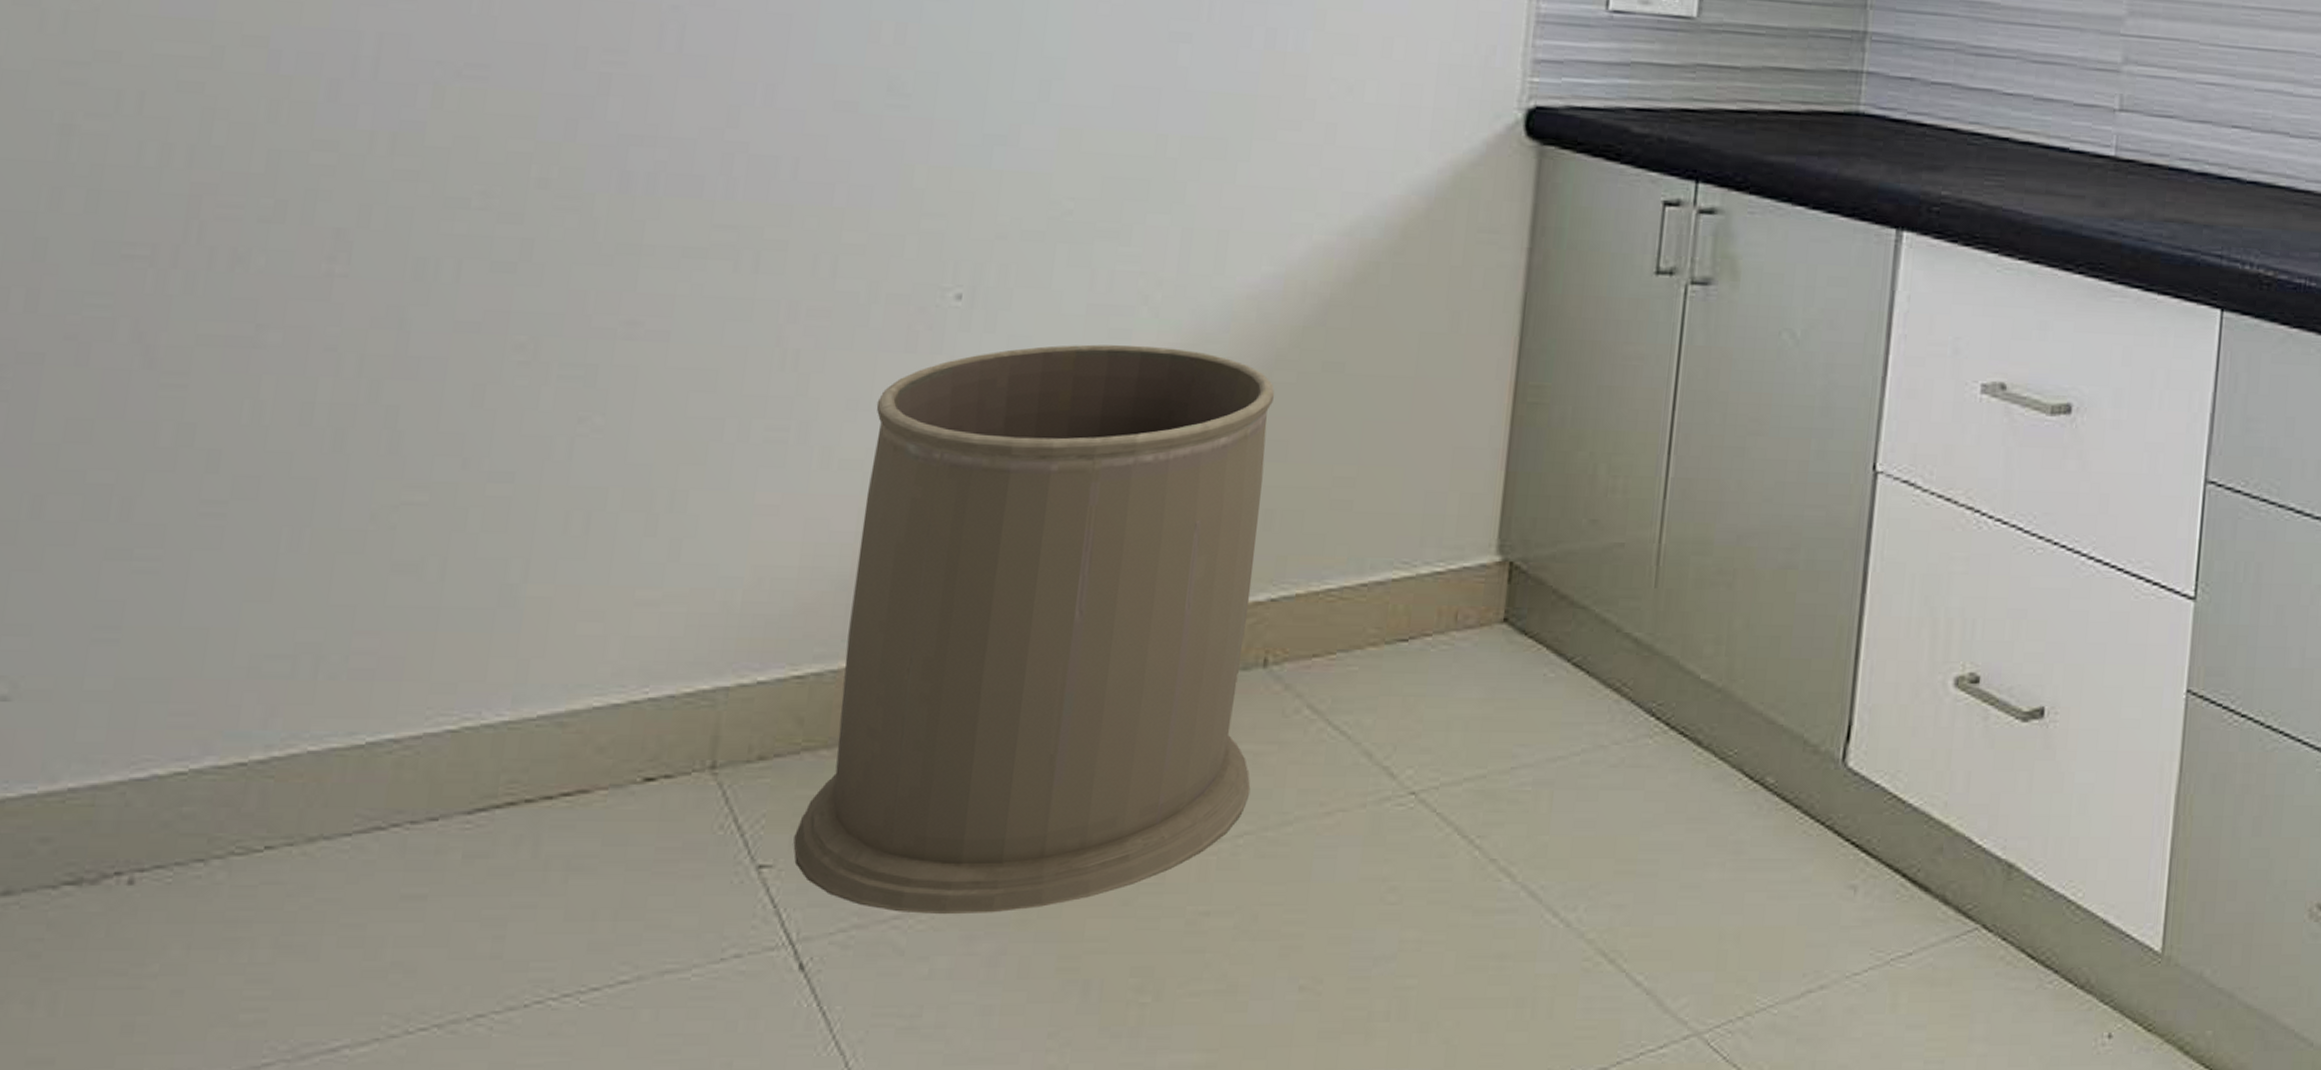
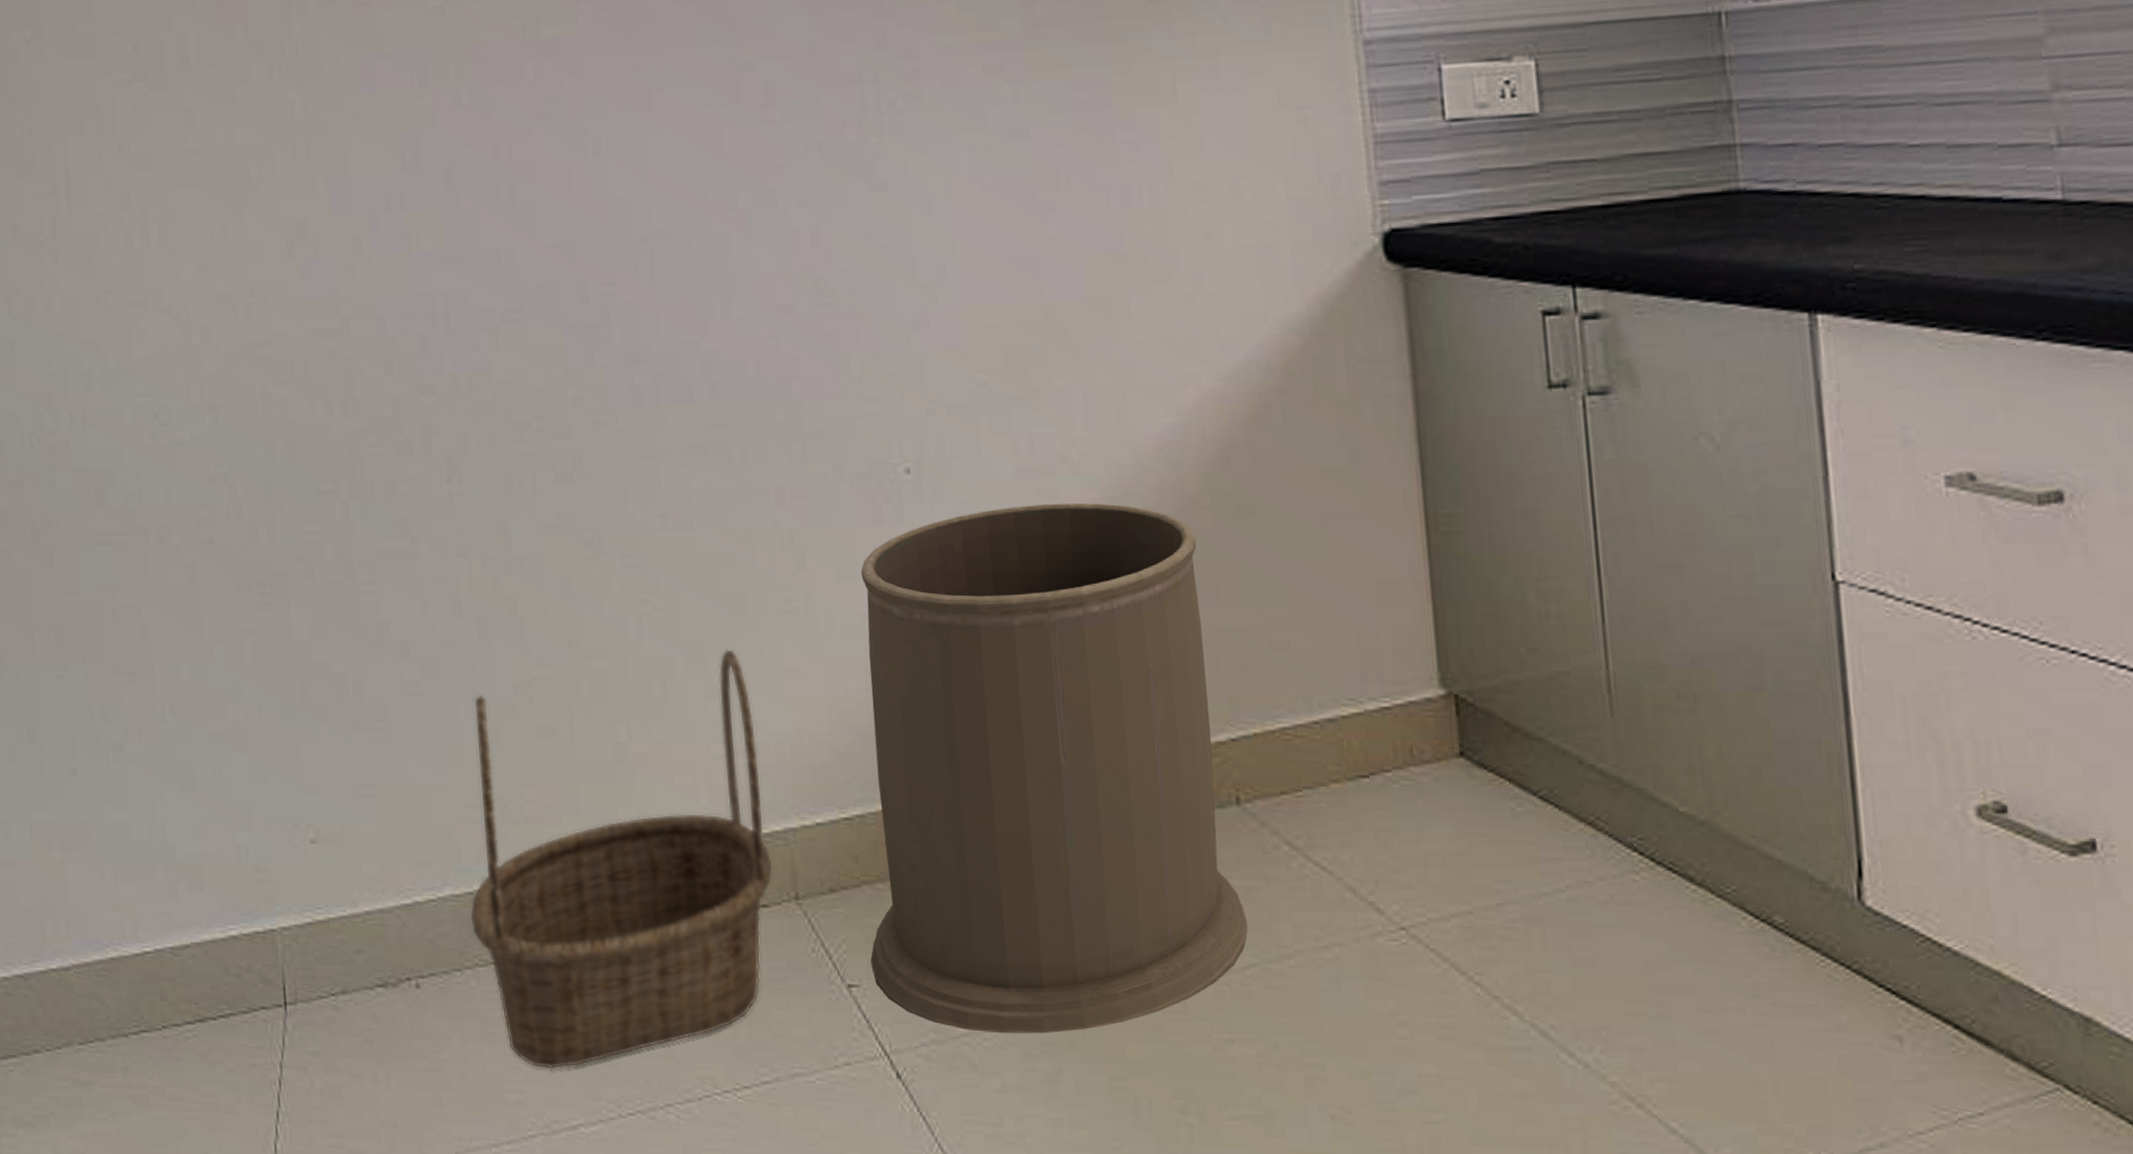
basket: none [234,480,703,980] -> present [469,649,773,1070]

